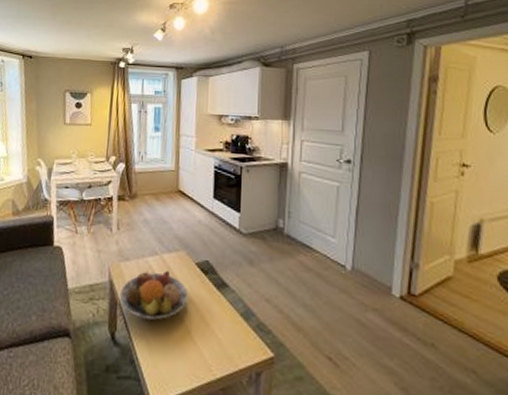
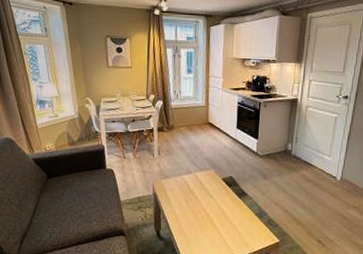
fruit bowl: present [119,270,189,320] -> none [162,184,216,221]

